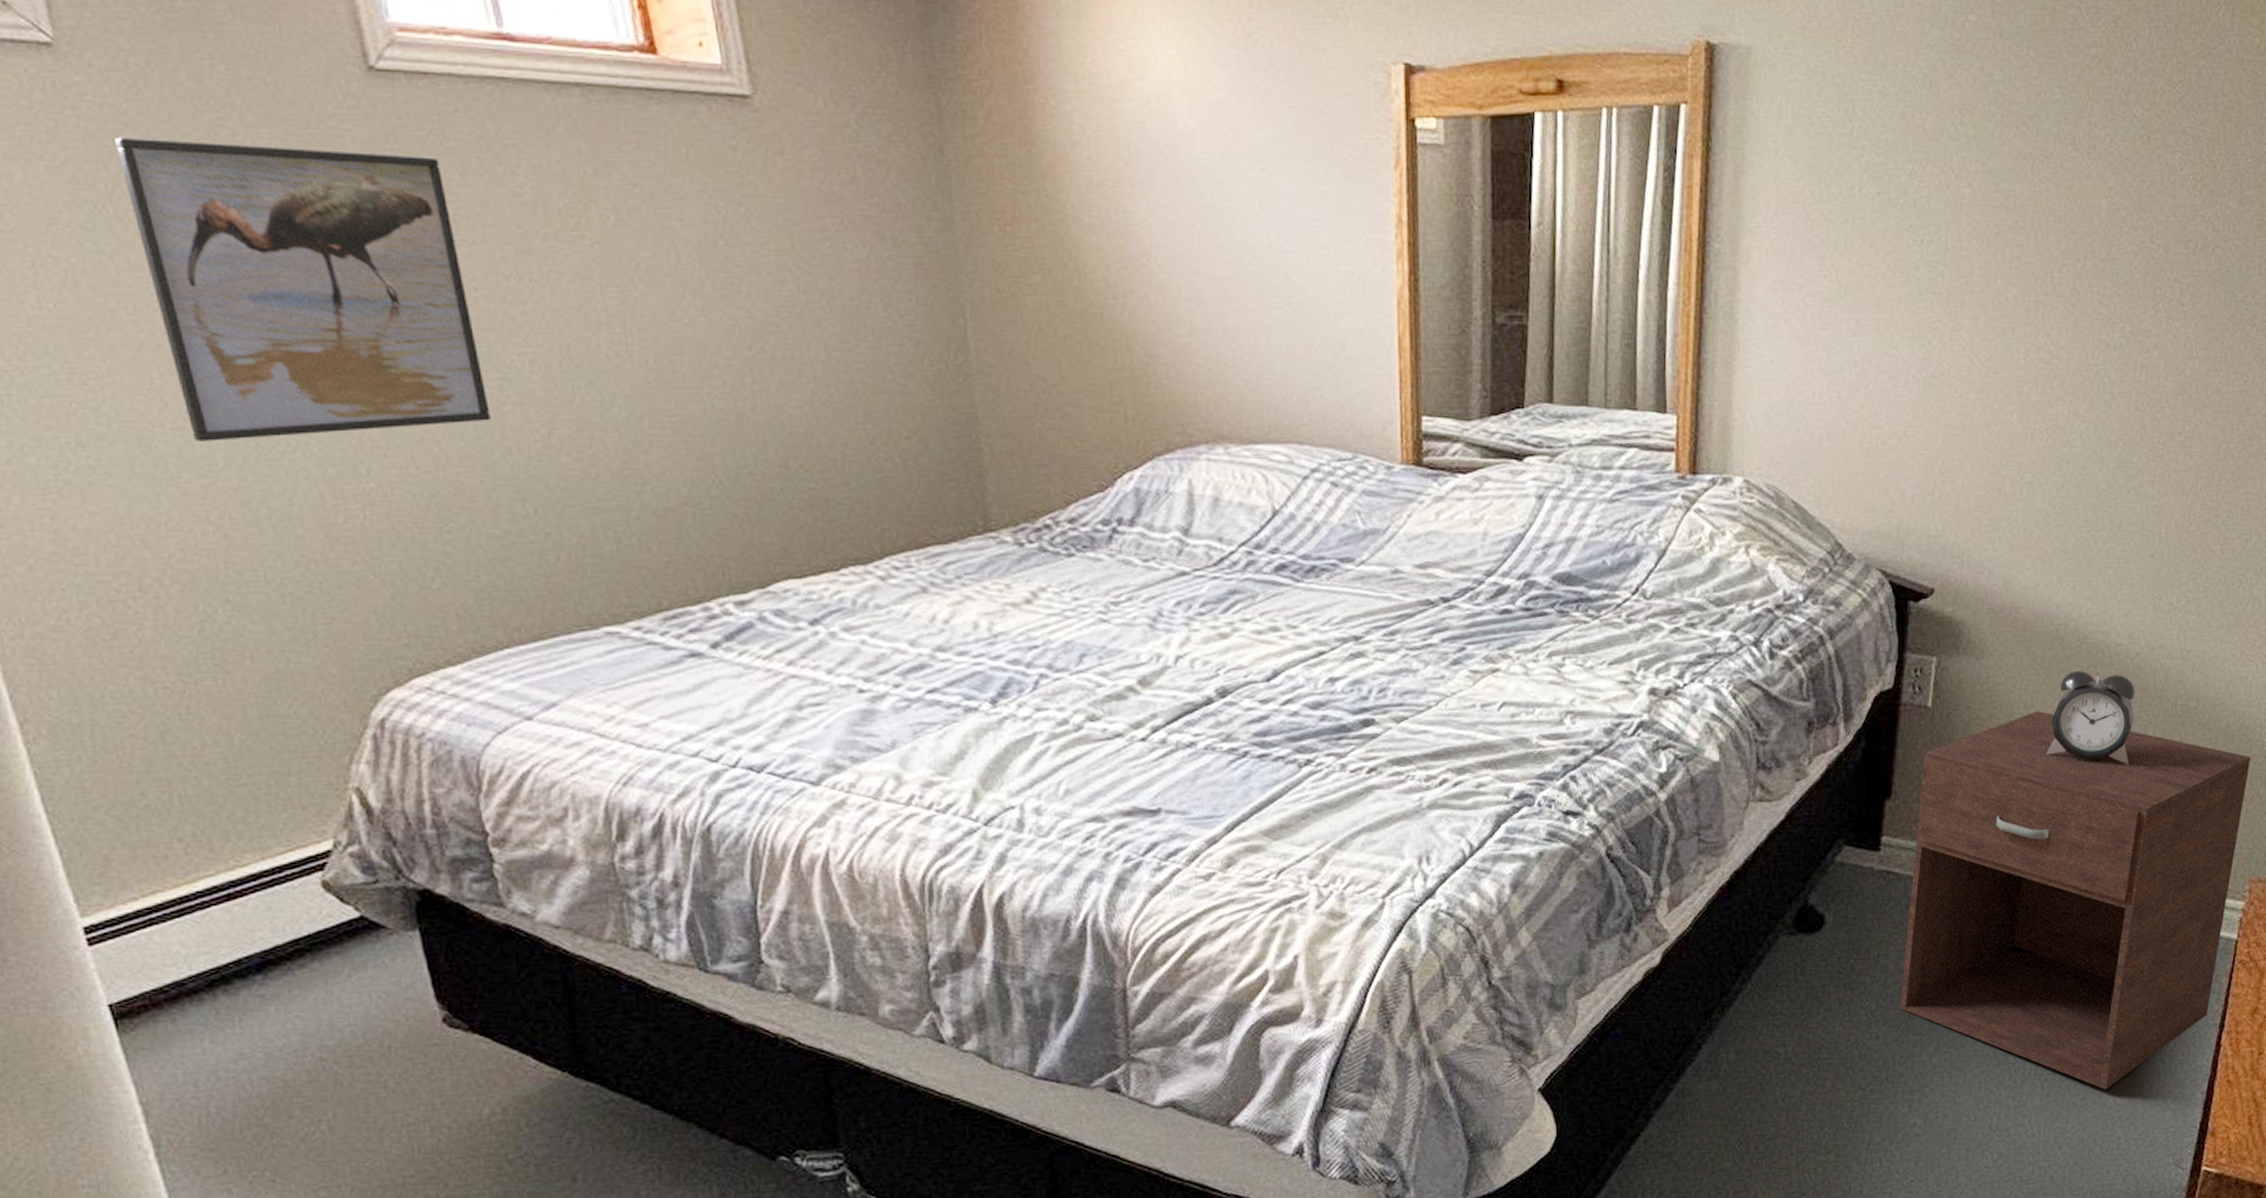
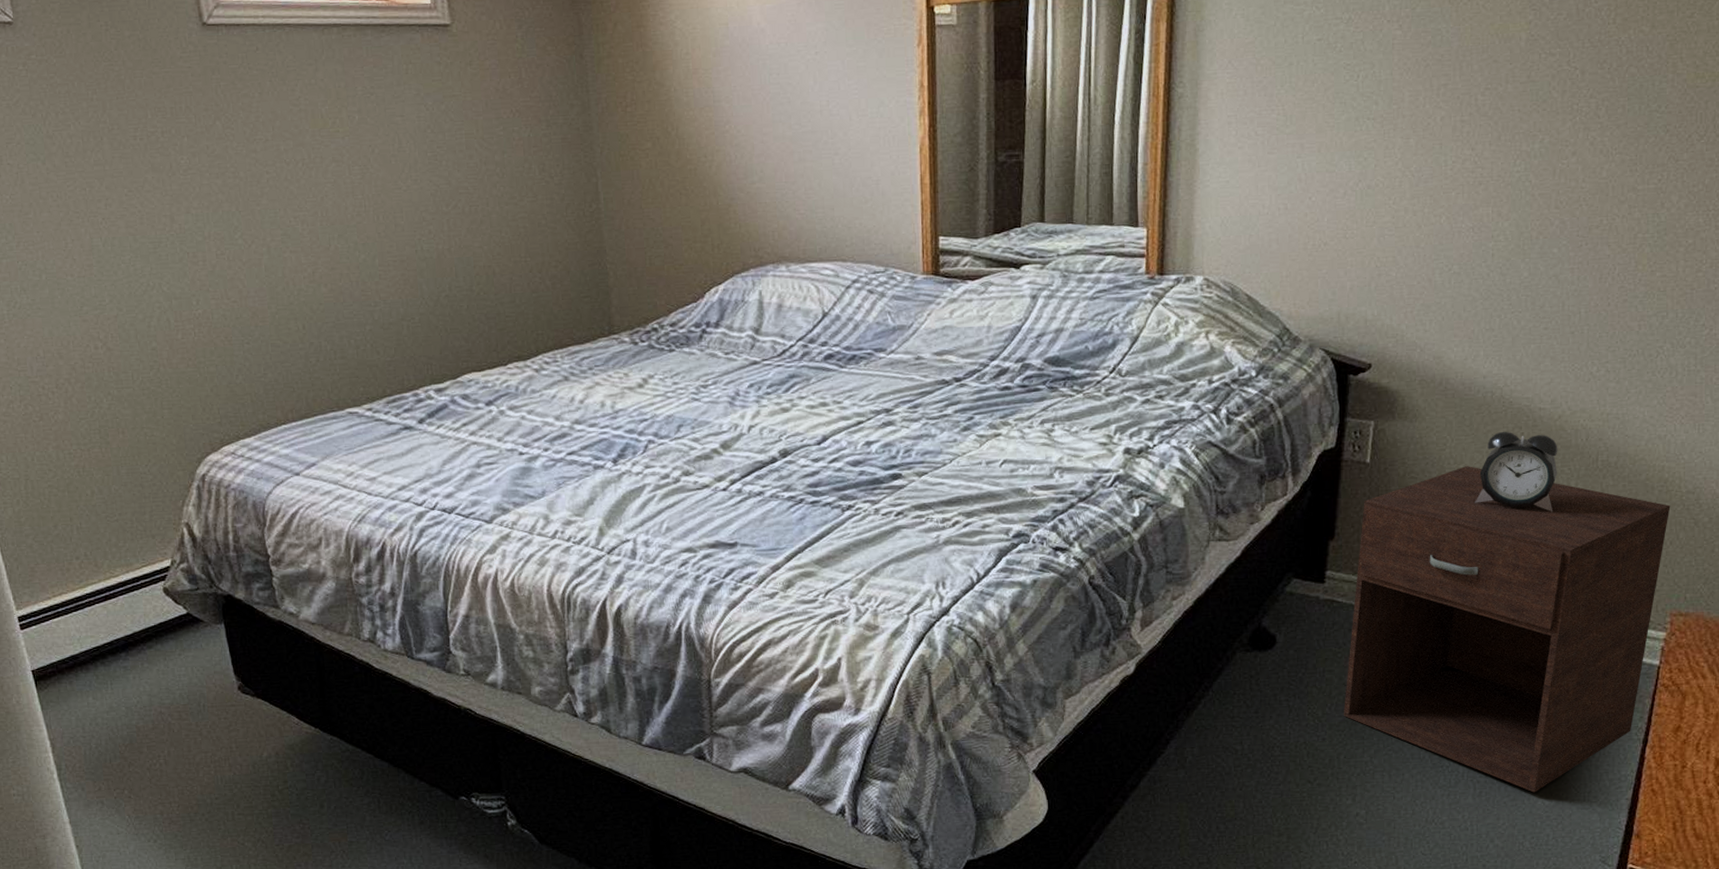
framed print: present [115,137,491,442] -> none [48,81,276,285]

